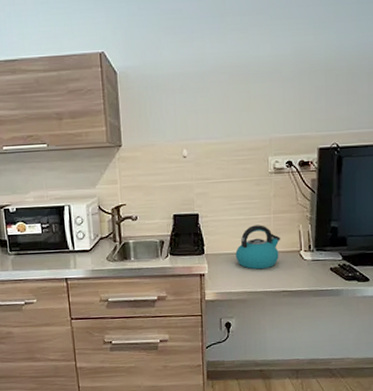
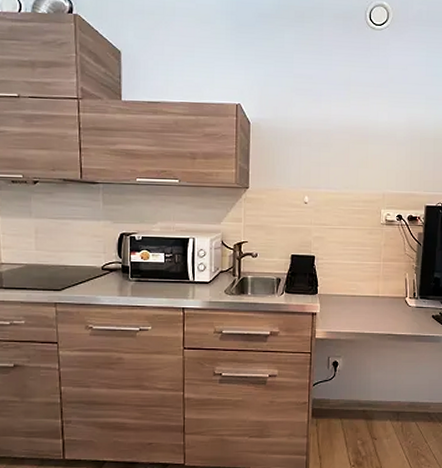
kettle: present [235,225,281,270] -> none [346,270,389,312]

